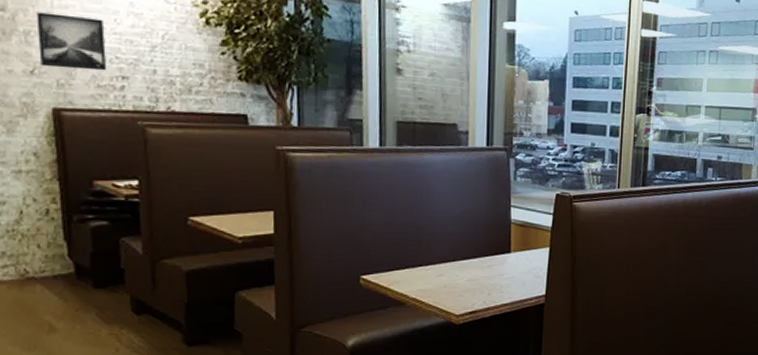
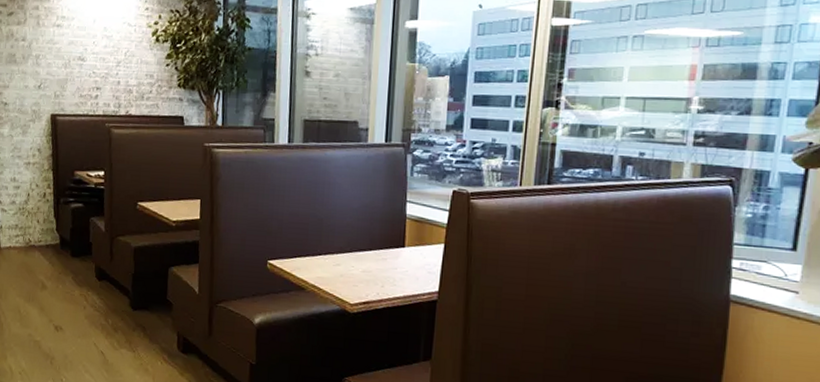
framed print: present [36,12,107,71] -> none [44,40,87,84]

